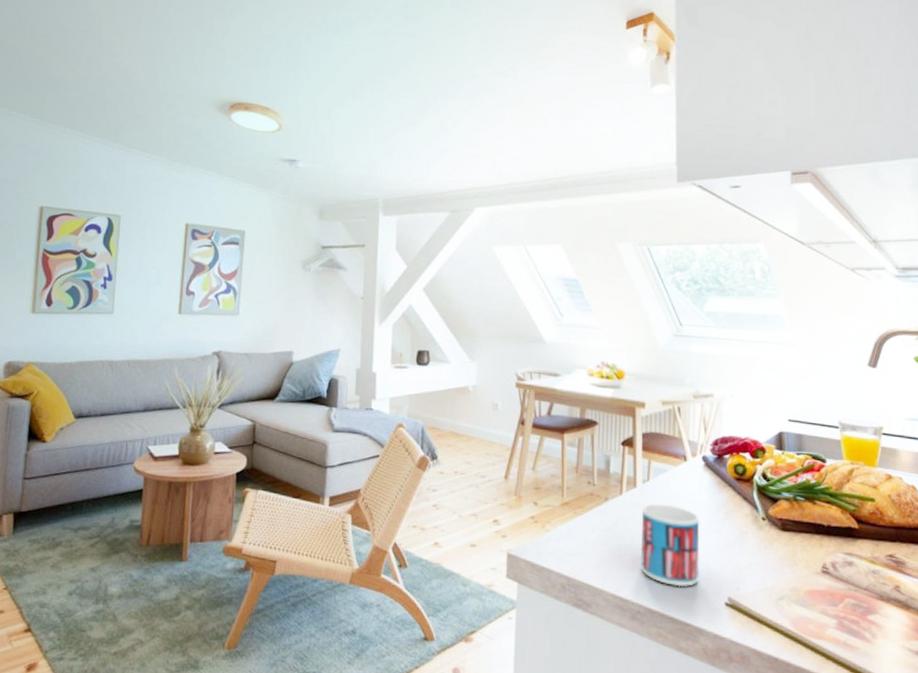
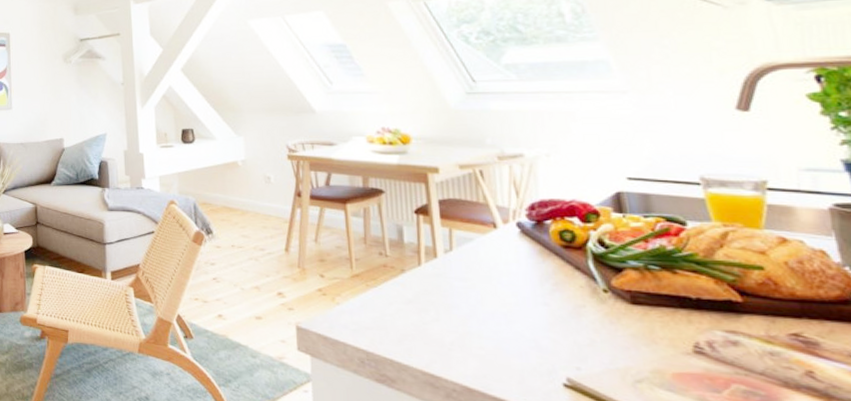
mug: present [640,503,700,587] -> none [446,275,526,365]

